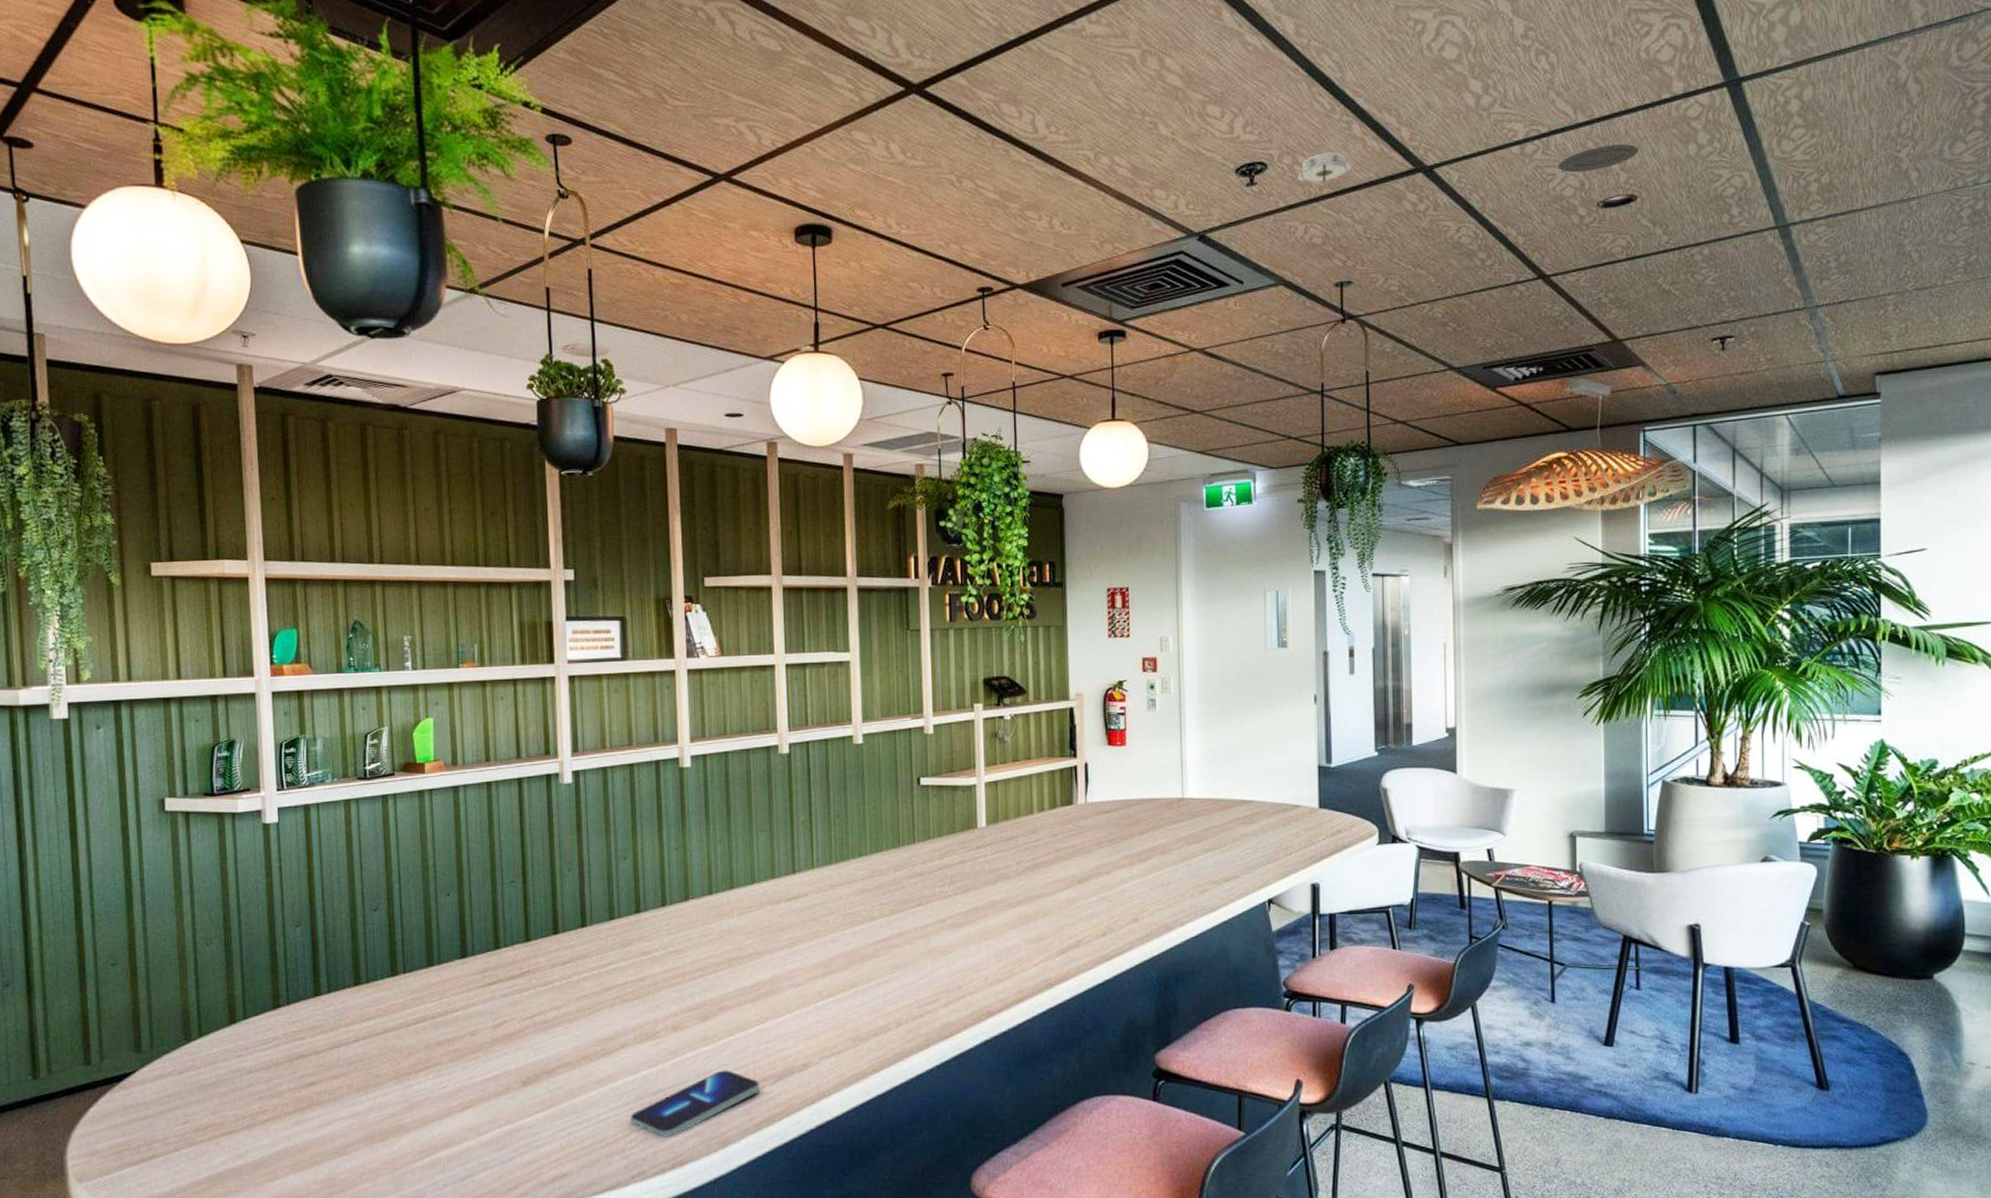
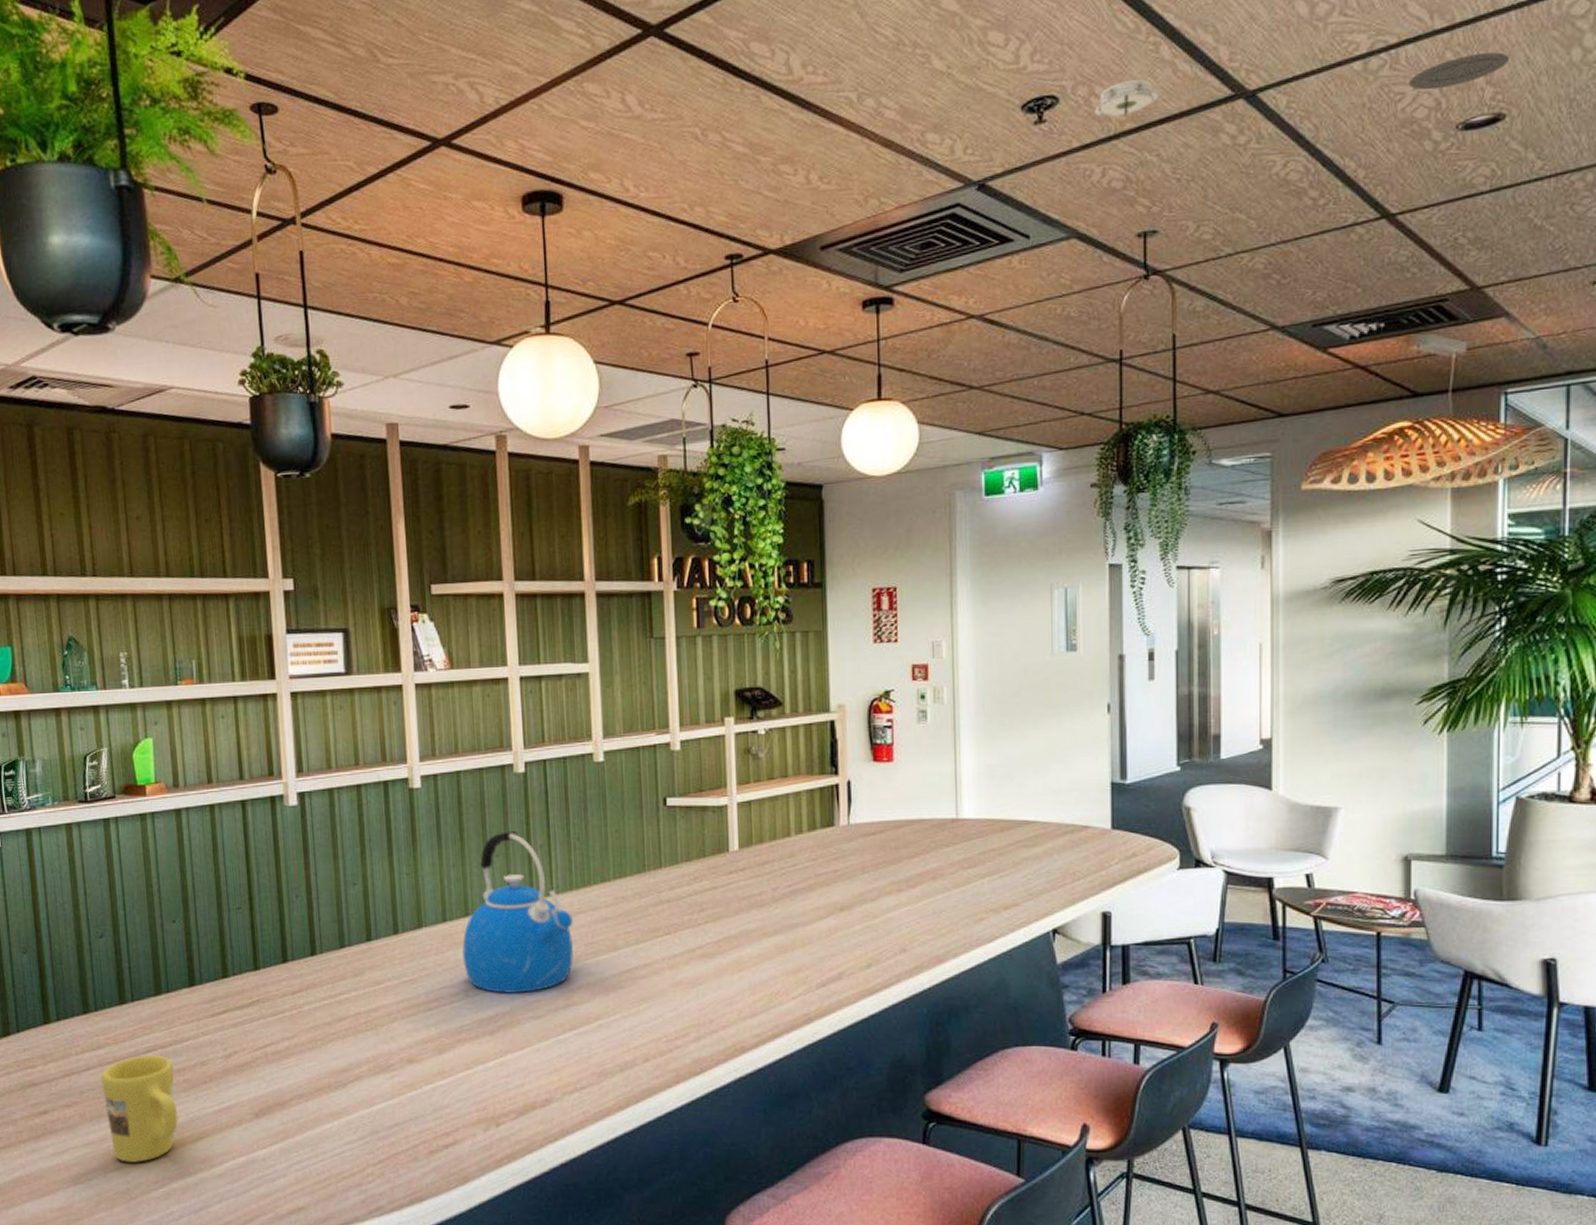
mug: none [370,1025,446,1132] -> present [101,1055,178,1162]
smartphone: present [629,1070,760,1137] -> none [365,1104,500,1172]
kettle: none [726,807,832,962] -> present [461,830,573,993]

